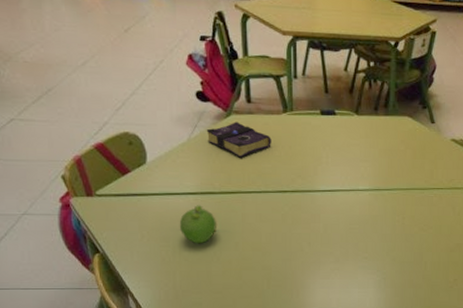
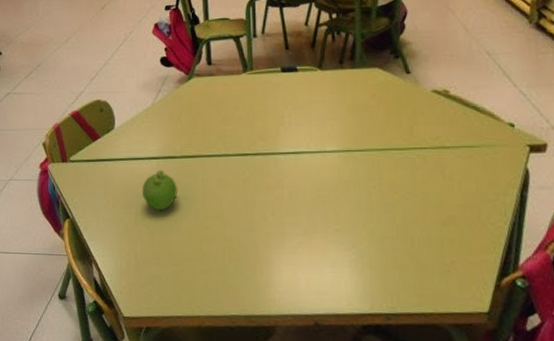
book: present [206,122,271,158] -> none [169,84,232,120]

